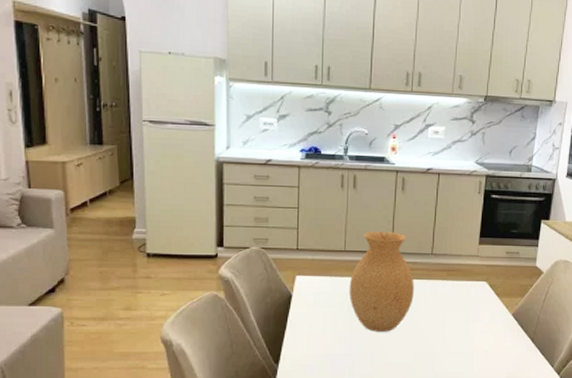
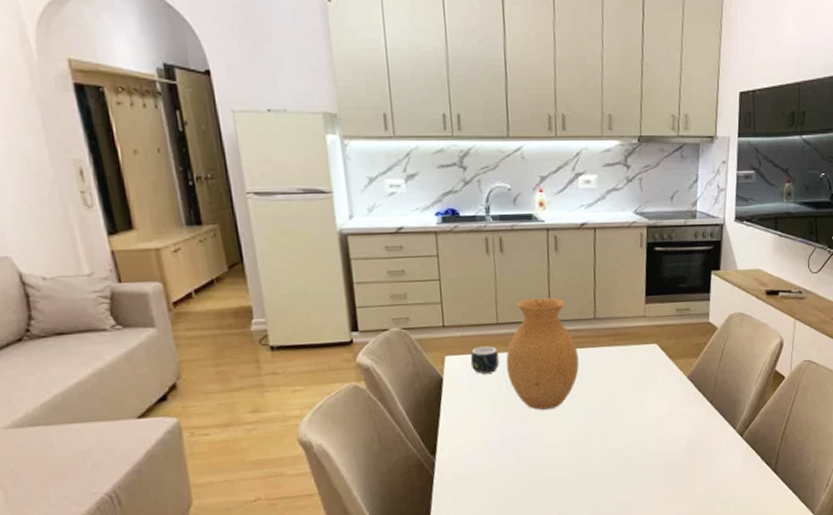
mug: none [317,270,344,294] -> present [470,346,500,374]

